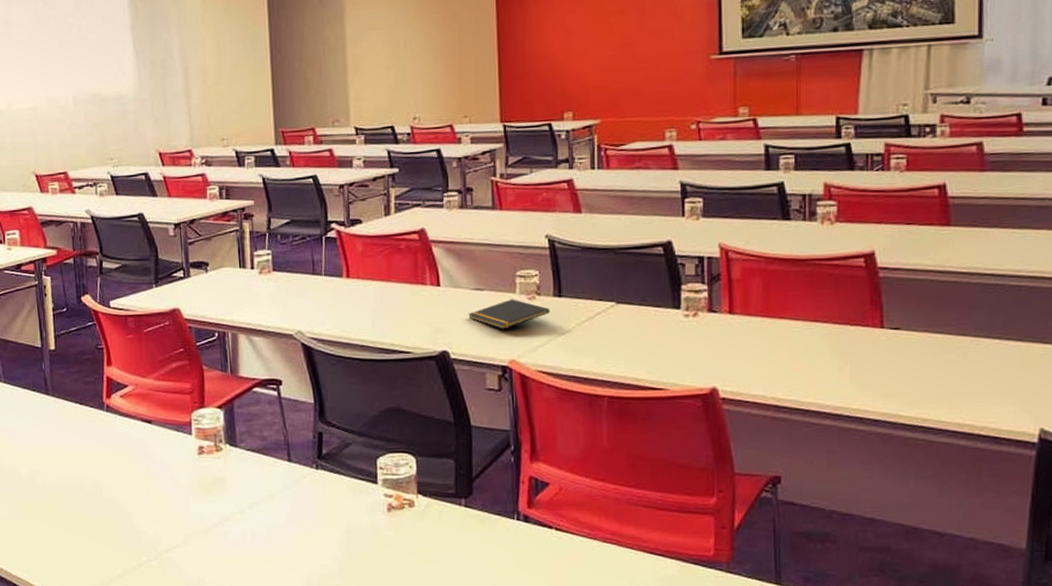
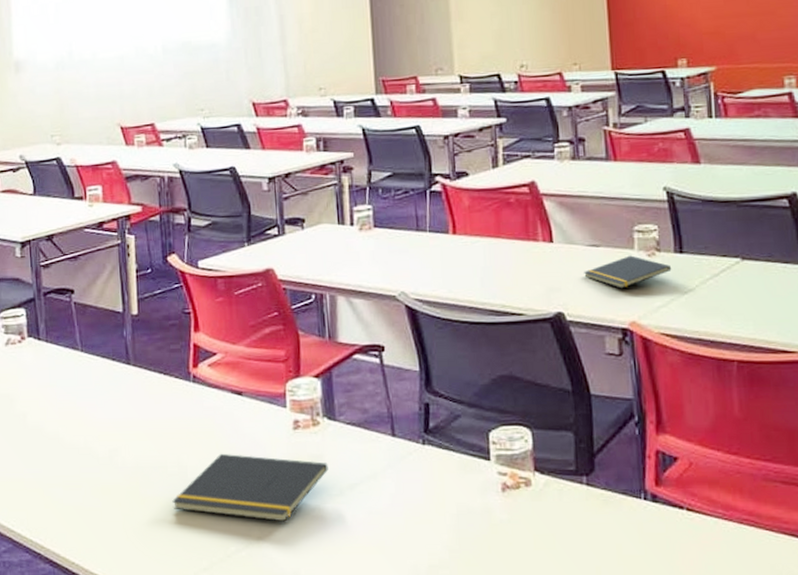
notepad: none [89,475,230,536] -> present [172,453,329,522]

